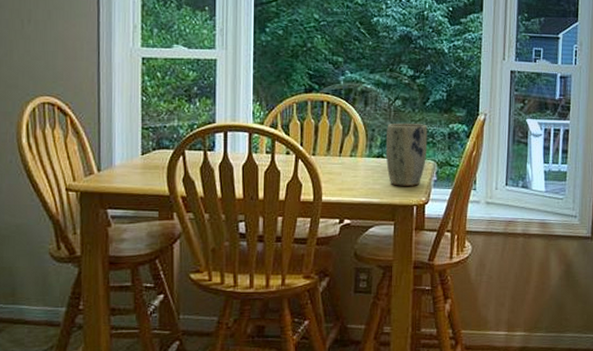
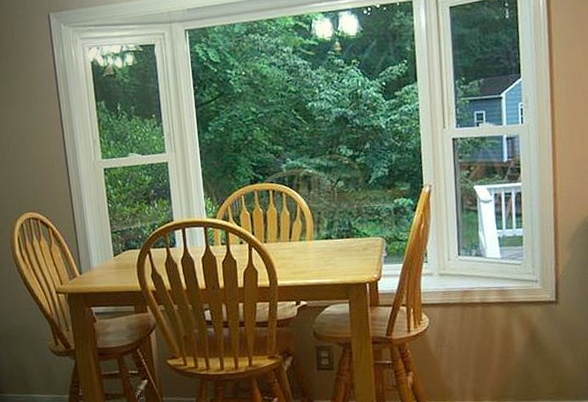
plant pot: present [386,123,428,186] -> none [332,202,375,265]

